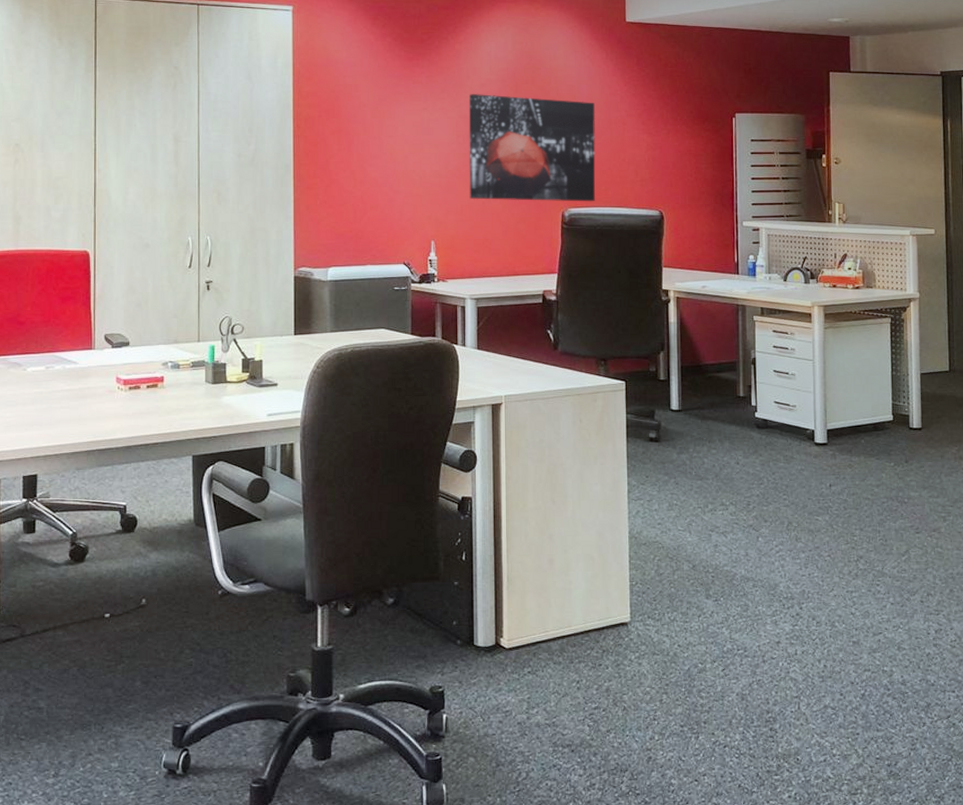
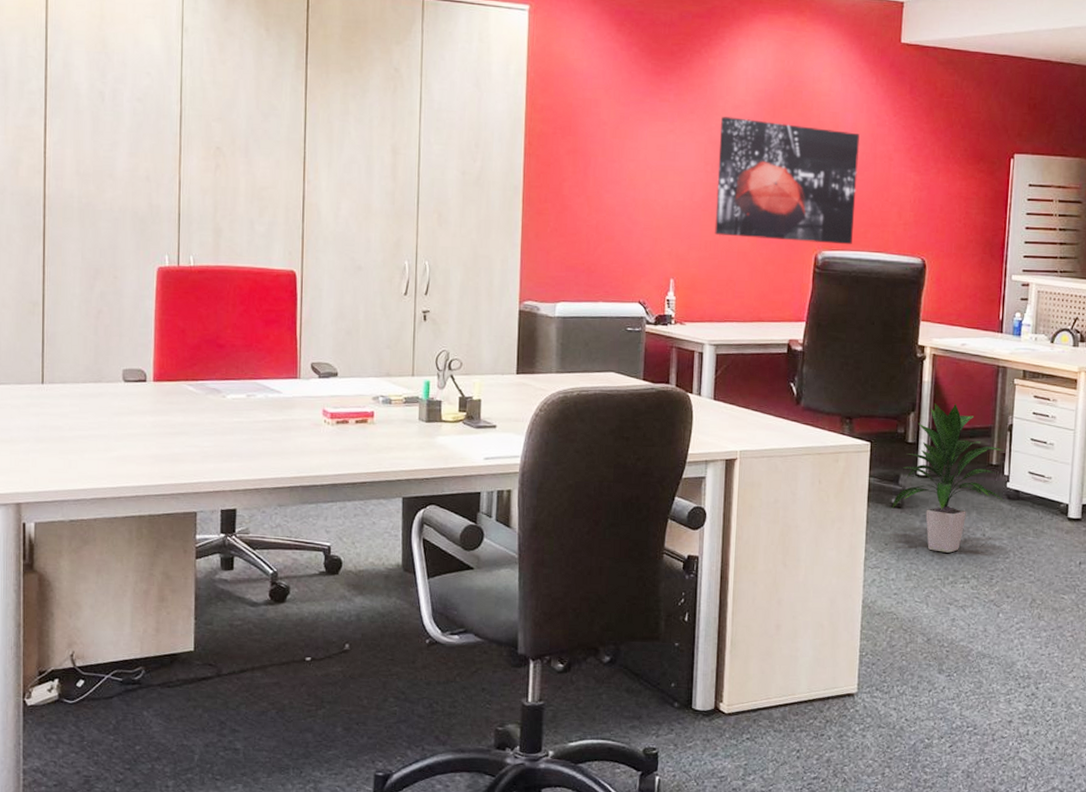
indoor plant: none [649,341,753,482] -> present [891,403,1005,553]

